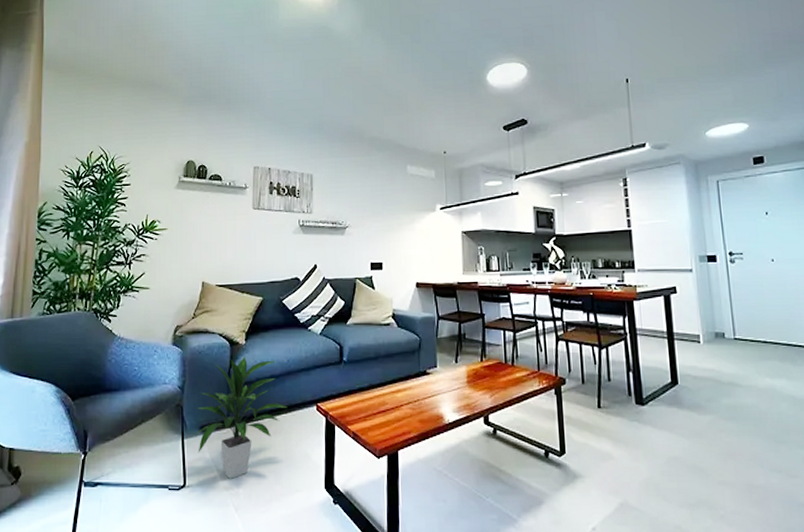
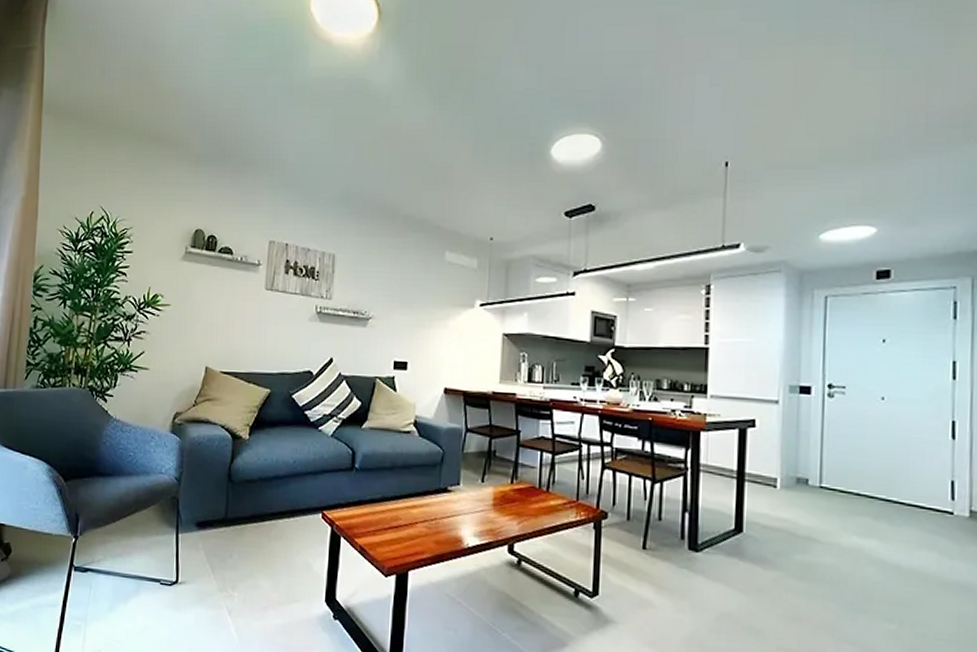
indoor plant: present [194,357,288,479] -> none [189,452,291,581]

